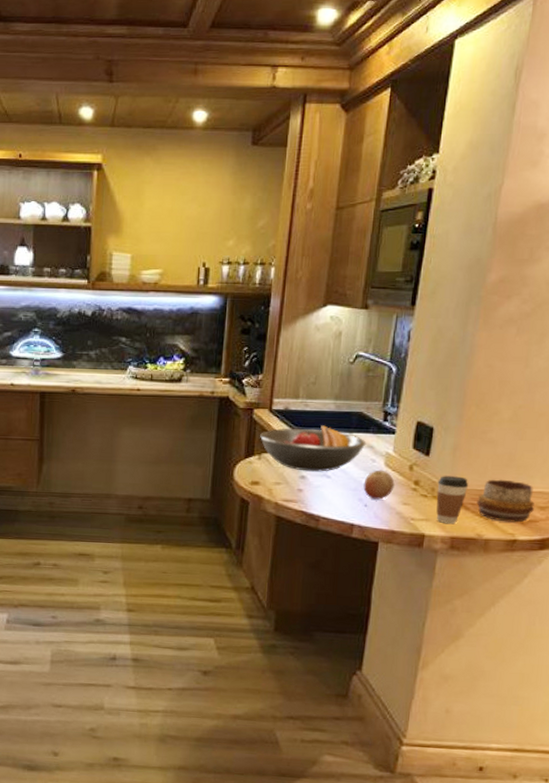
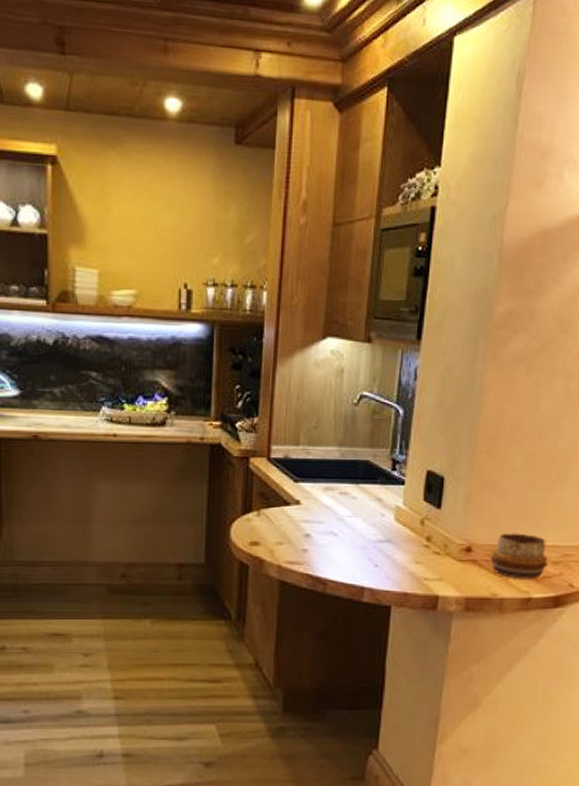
fruit bowl: present [259,424,367,472] -> none [257,474,375,529]
fruit: present [363,469,395,500] -> none [373,525,406,559]
coffee cup: present [436,476,469,524] -> none [449,530,482,584]

